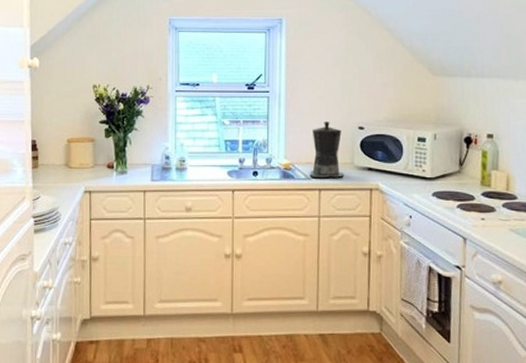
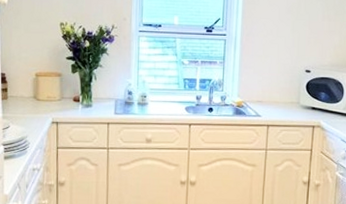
coffee maker: present [310,121,344,179] -> none [260,63,290,116]

